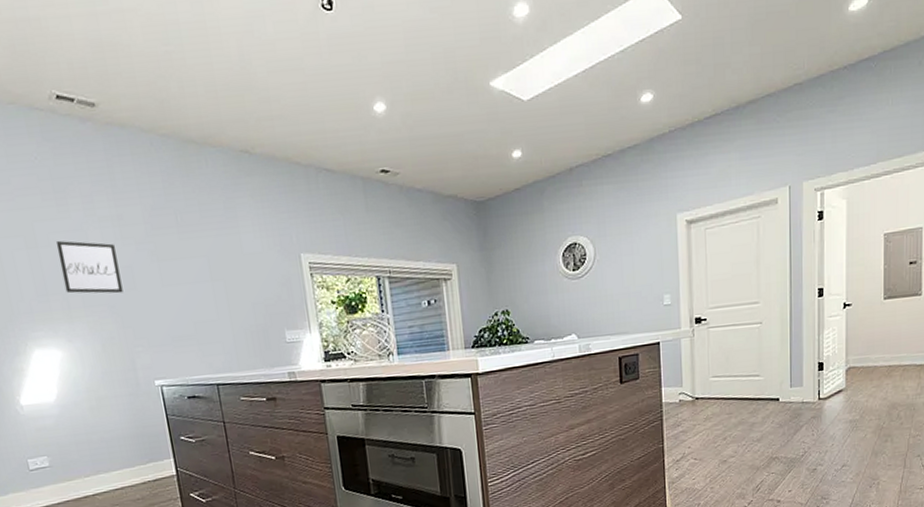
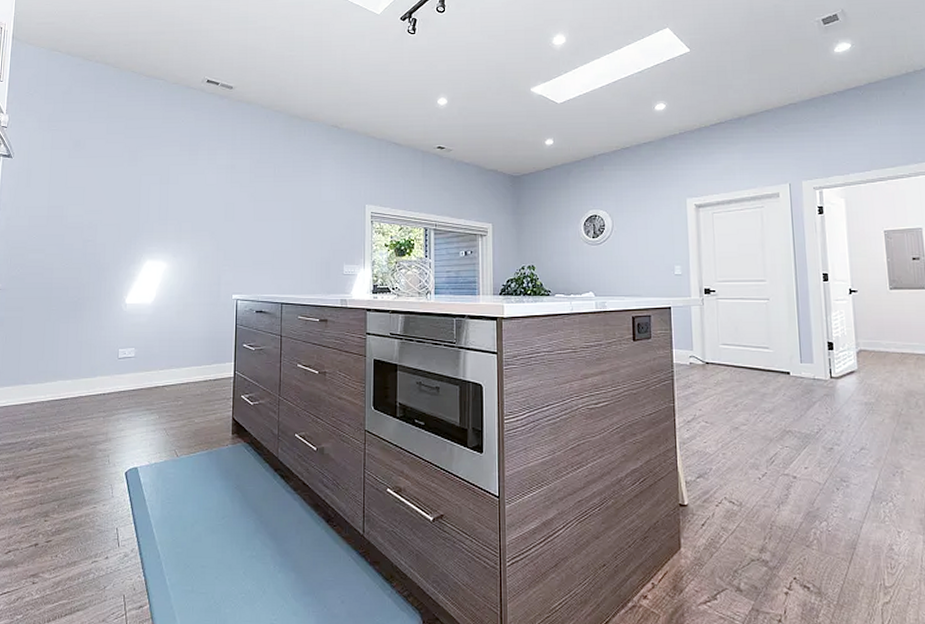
wall art: present [55,240,123,294] -> none [181,180,224,223]

